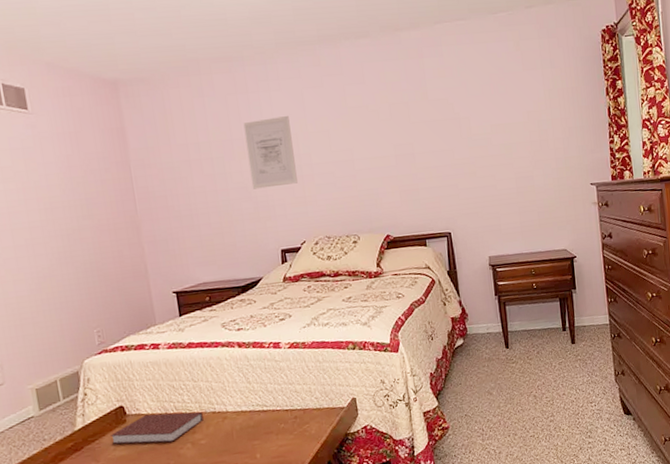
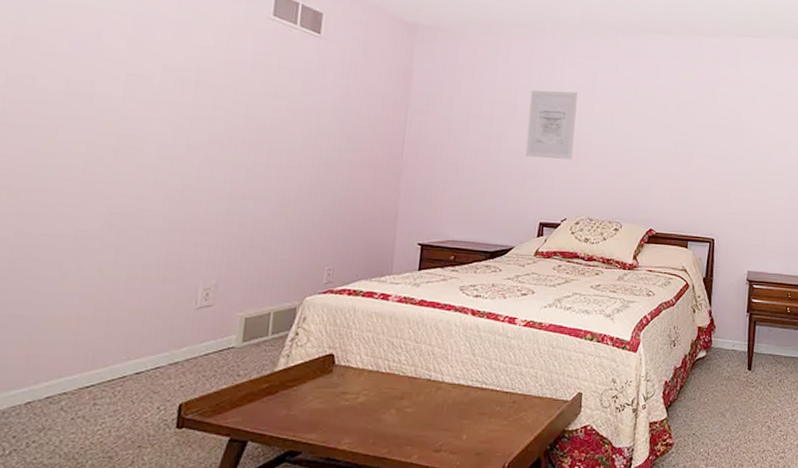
notebook: present [111,411,204,445] -> none [311,368,416,404]

